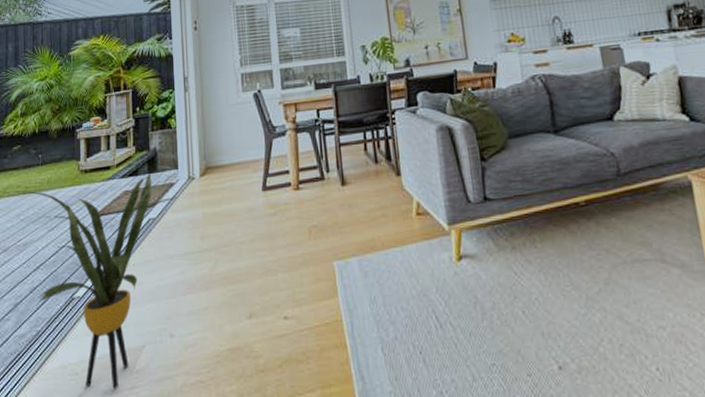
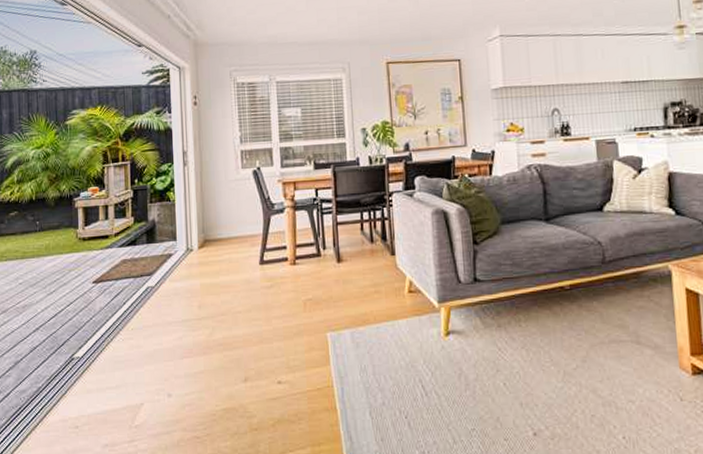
house plant: present [13,172,177,389] -> none [11,242,176,442]

